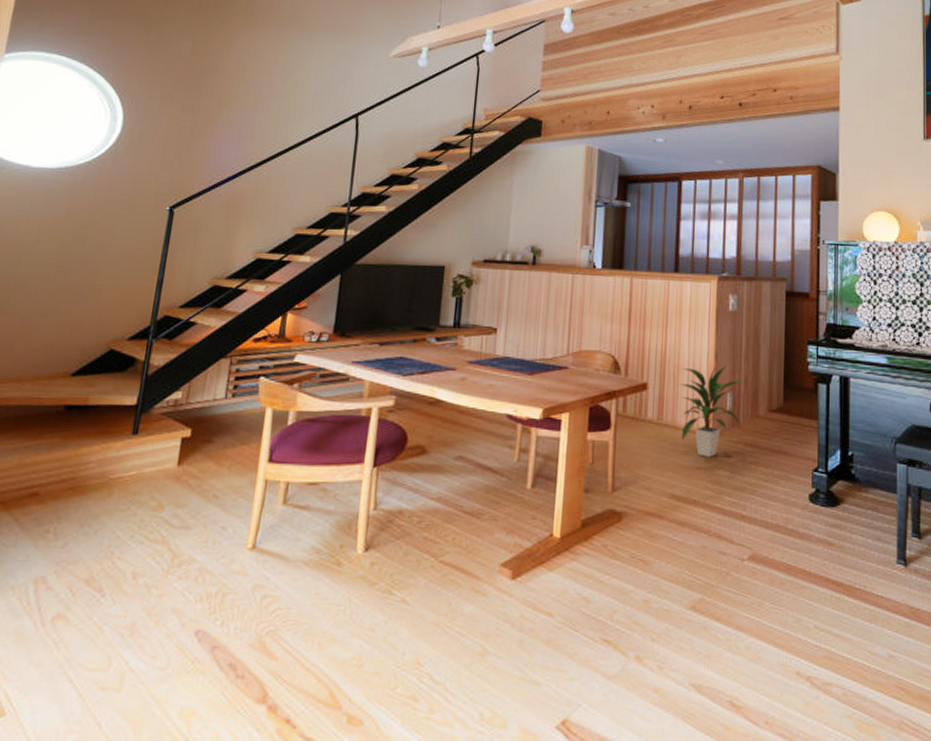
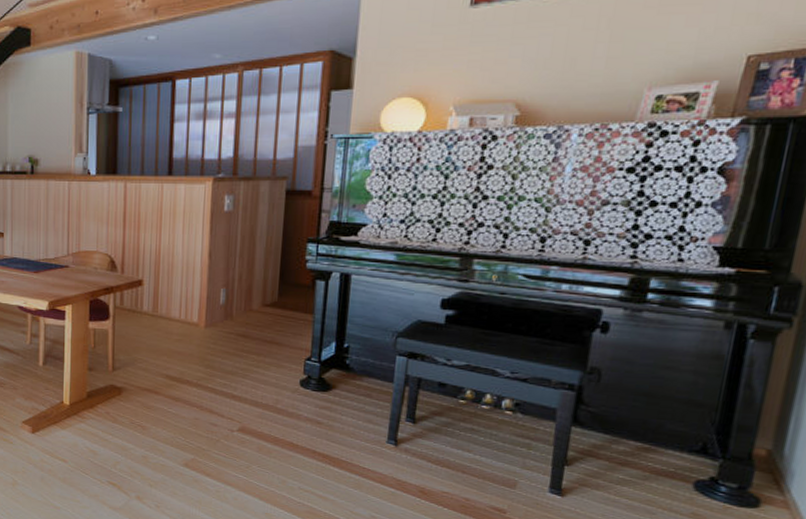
indoor plant: present [679,365,743,457] -> none [173,263,237,345]

